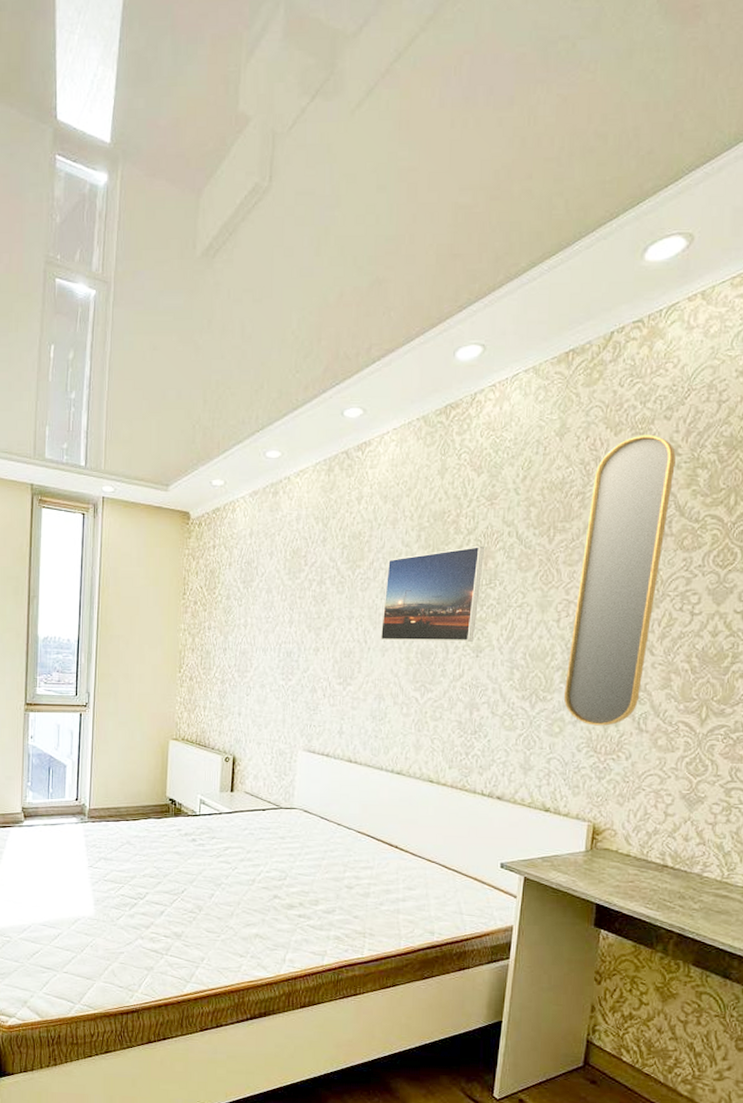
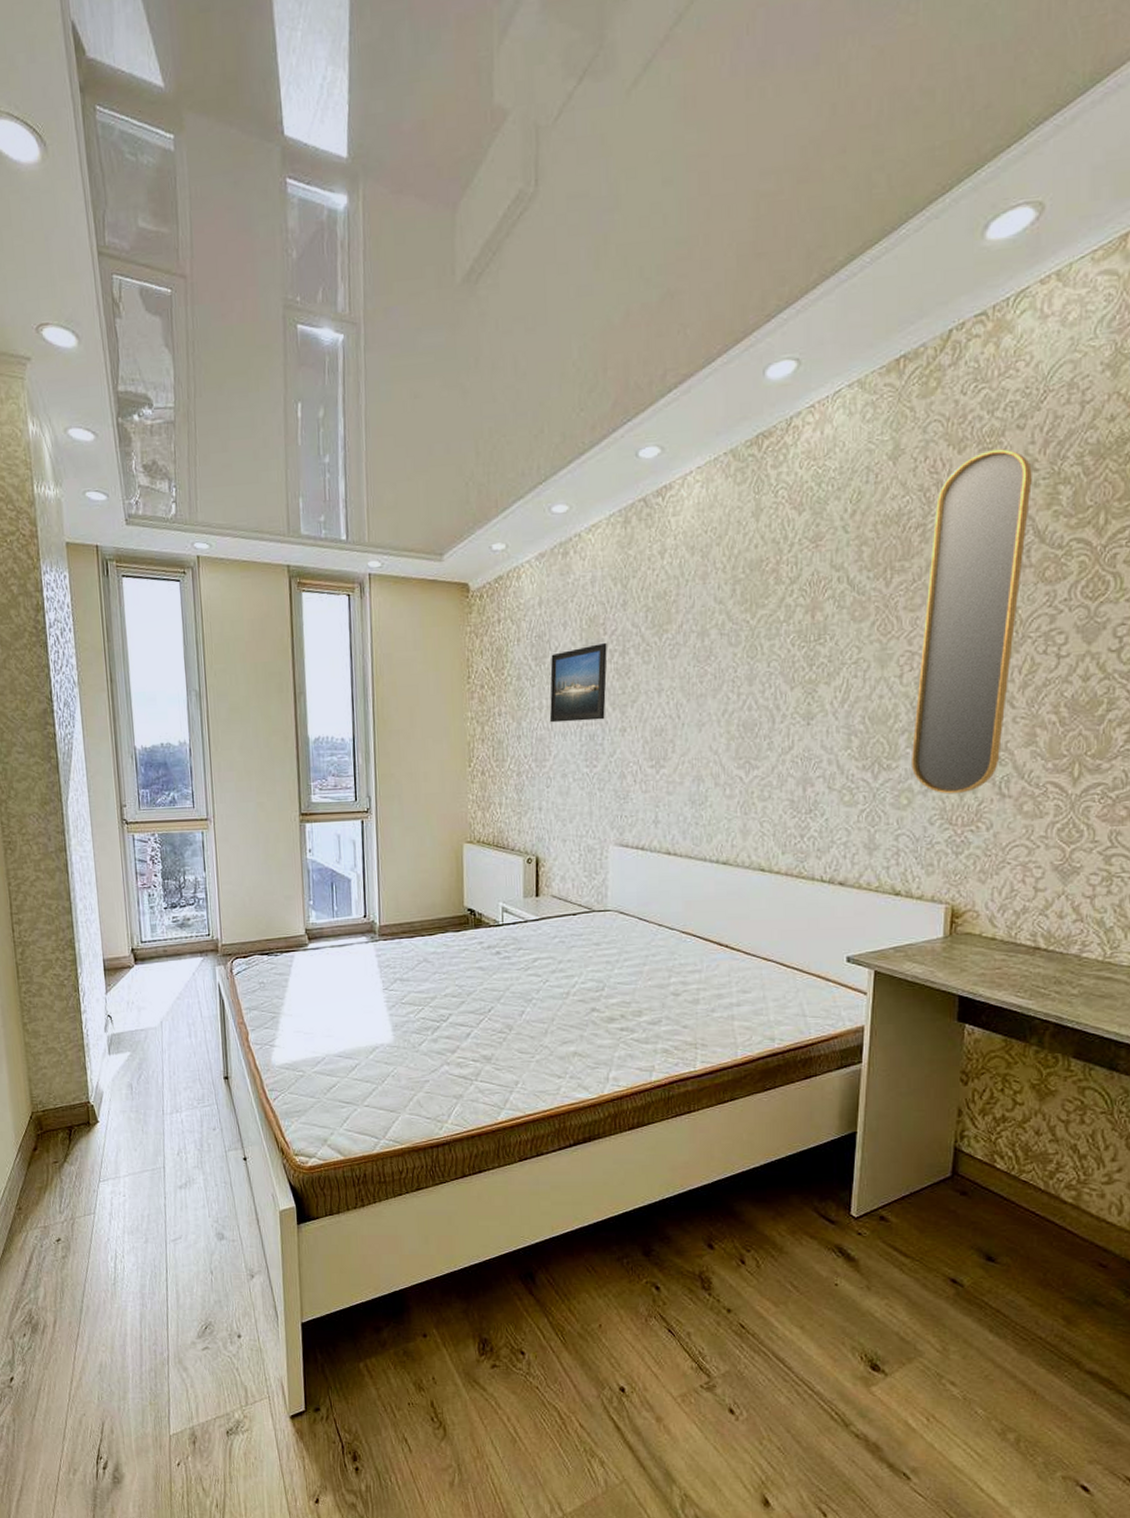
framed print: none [252,572,307,640] -> present [549,642,607,723]
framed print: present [380,545,485,642] -> none [695,596,812,714]

